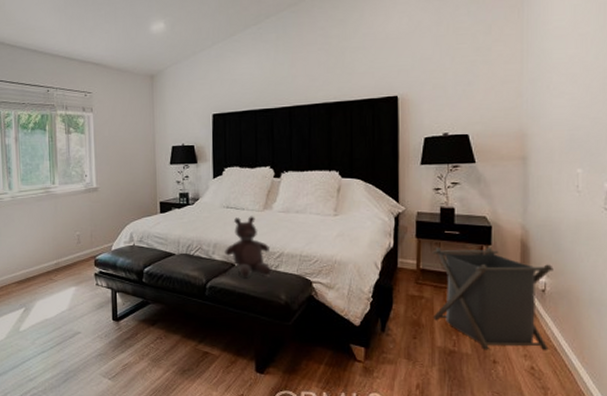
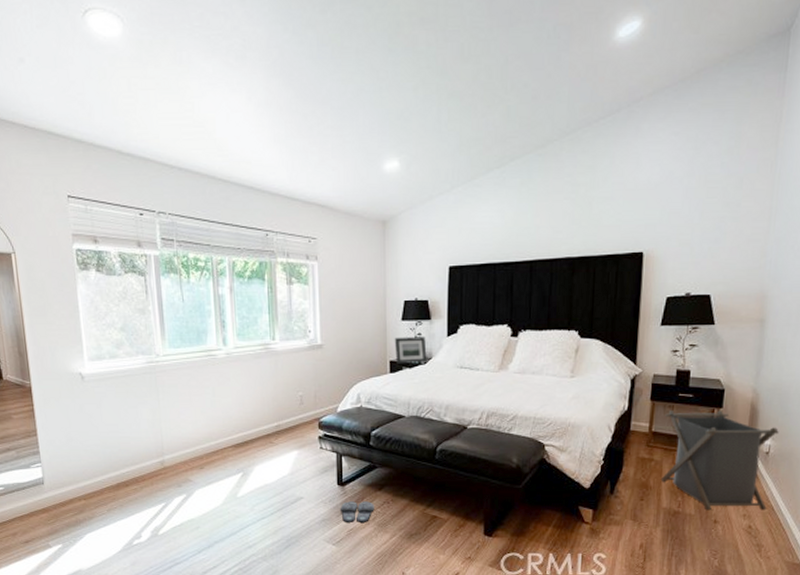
slippers: none [115,336,148,357] -> present [339,501,375,522]
picture frame: none [163,179,195,205] -> present [394,336,427,364]
teddy bear: present [224,216,271,279] -> none [457,377,504,442]

